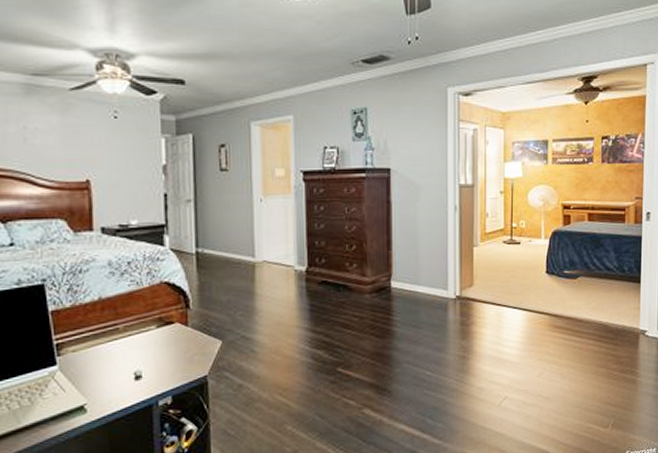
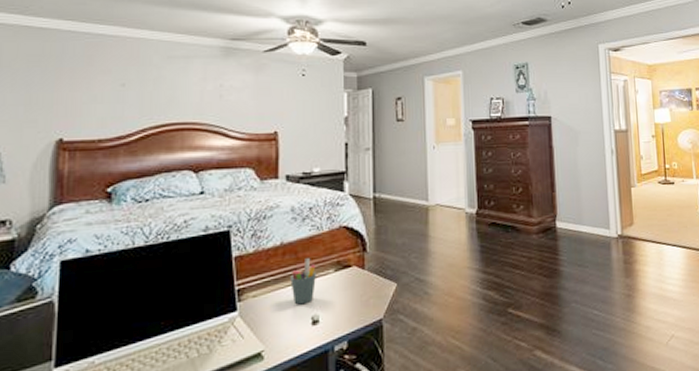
pen holder: none [110,314,138,360] -> present [290,258,316,305]

